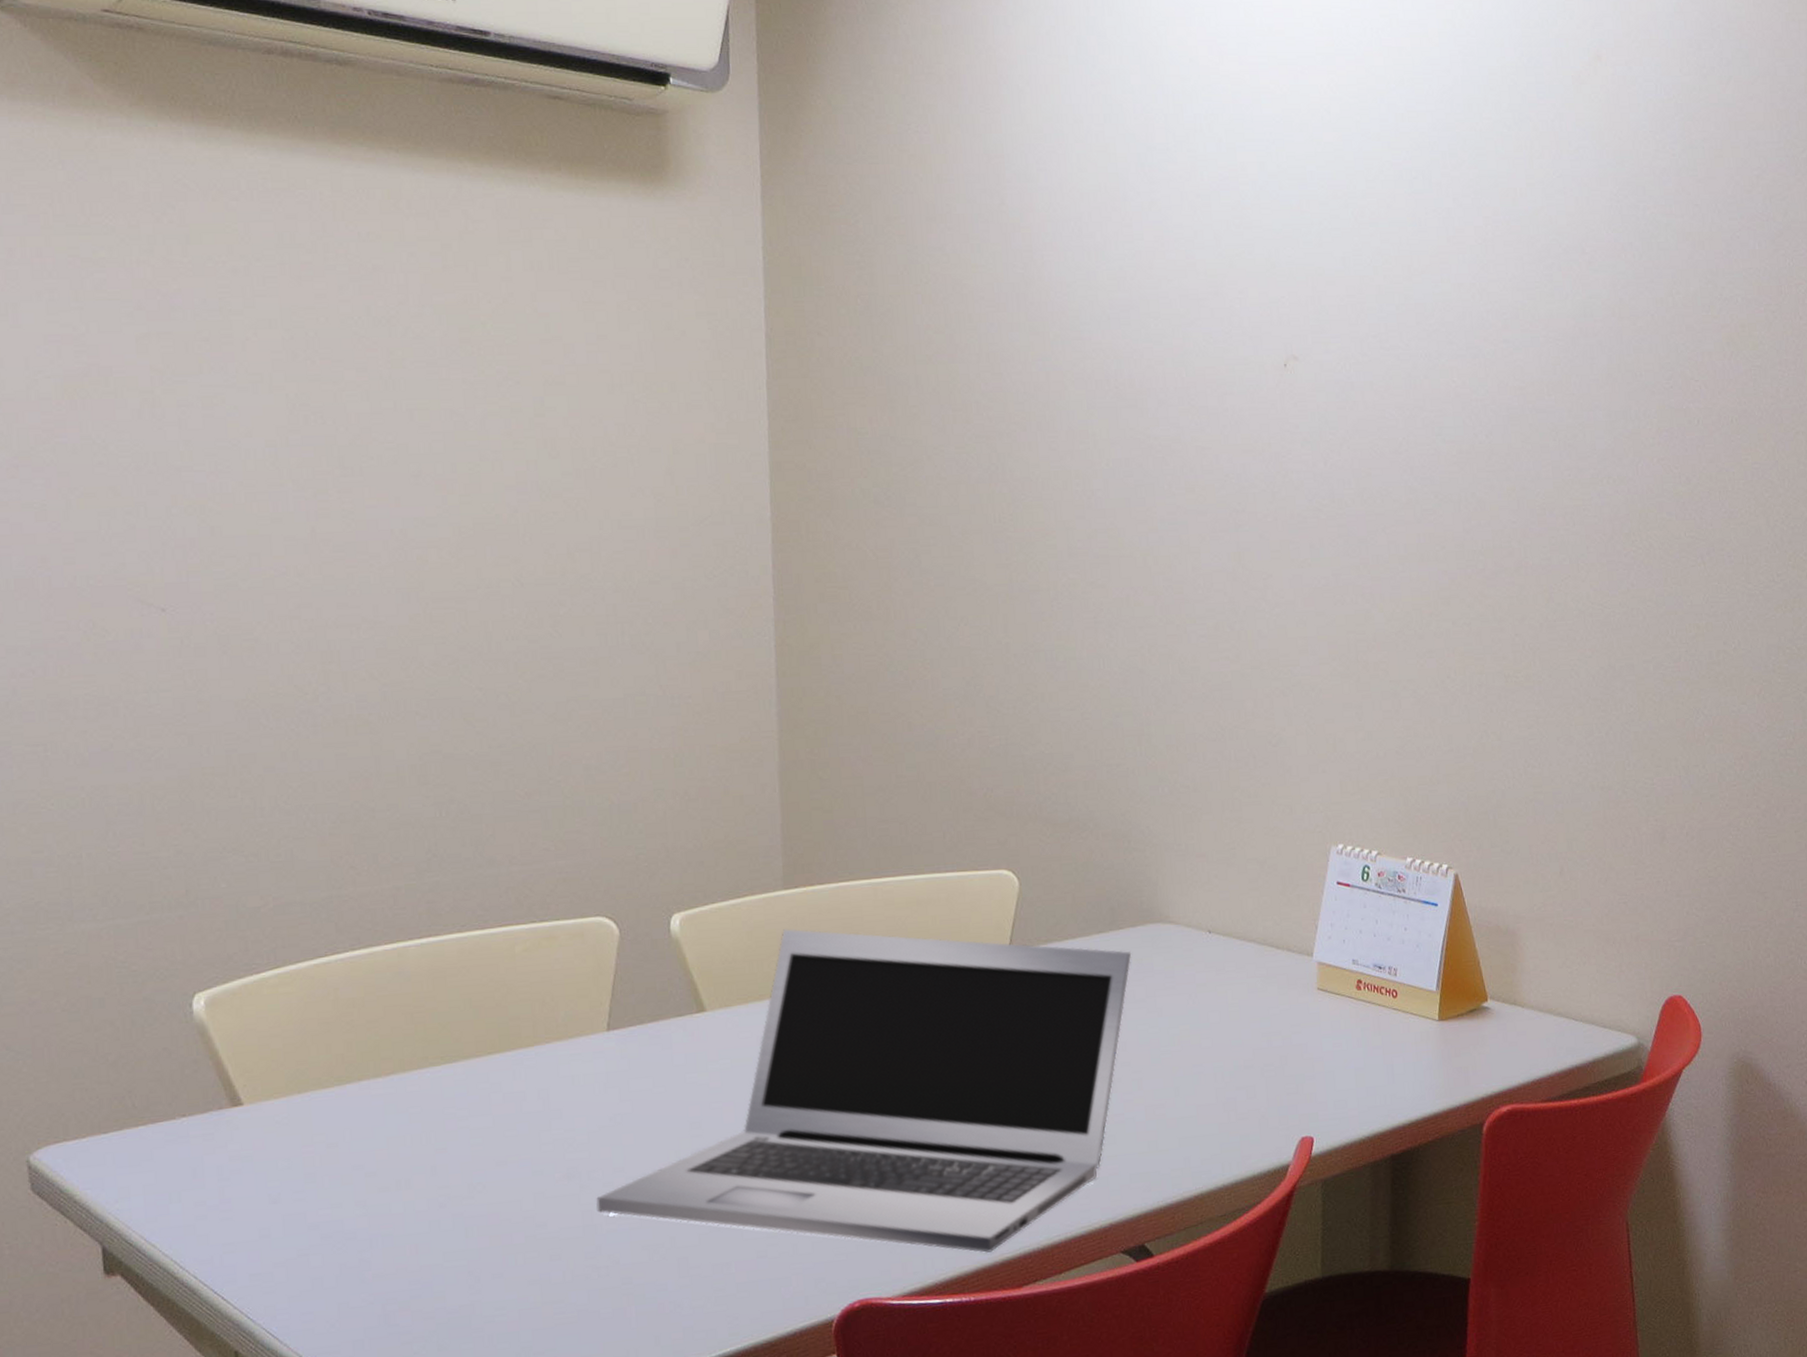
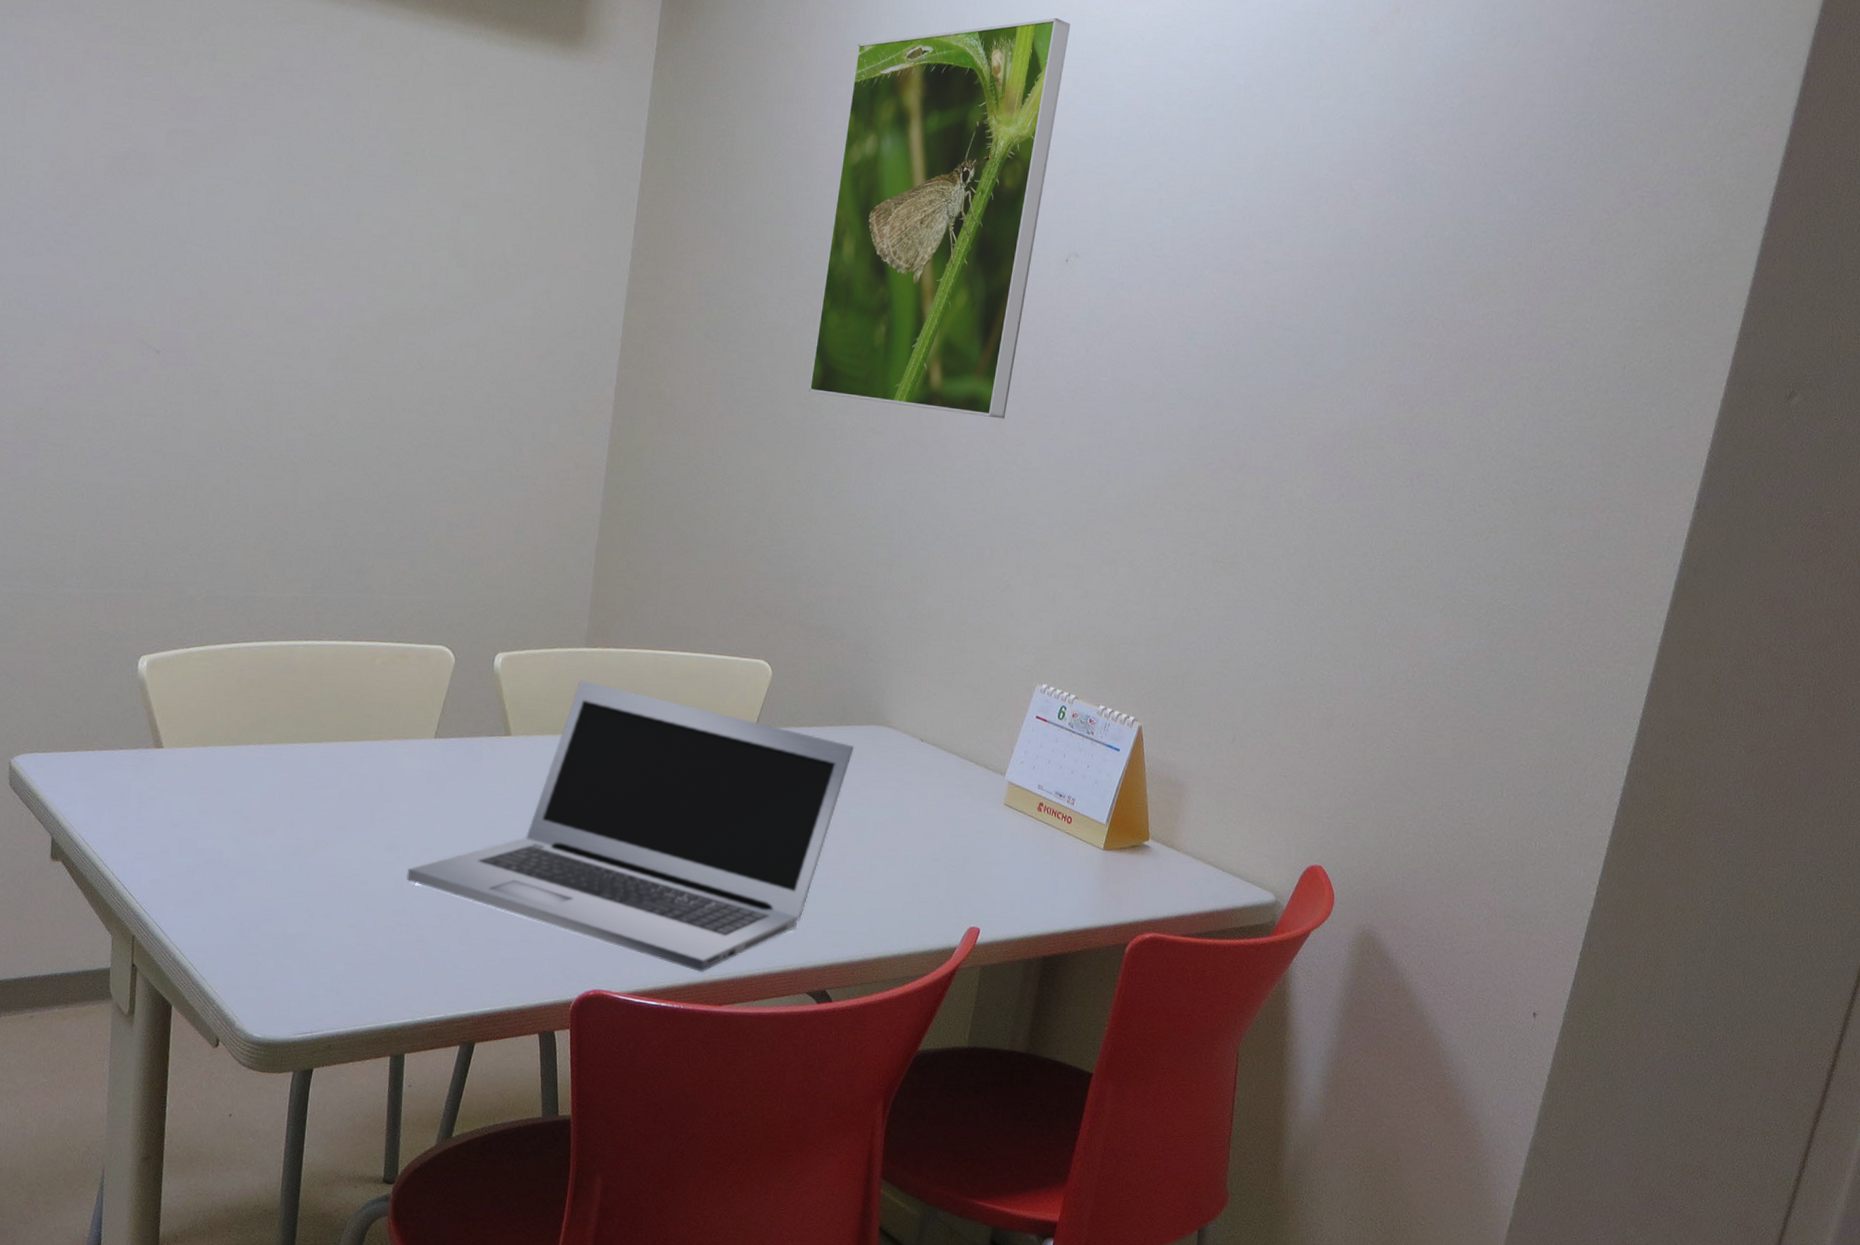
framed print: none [1003,98,1246,552] -> present [808,17,1071,419]

